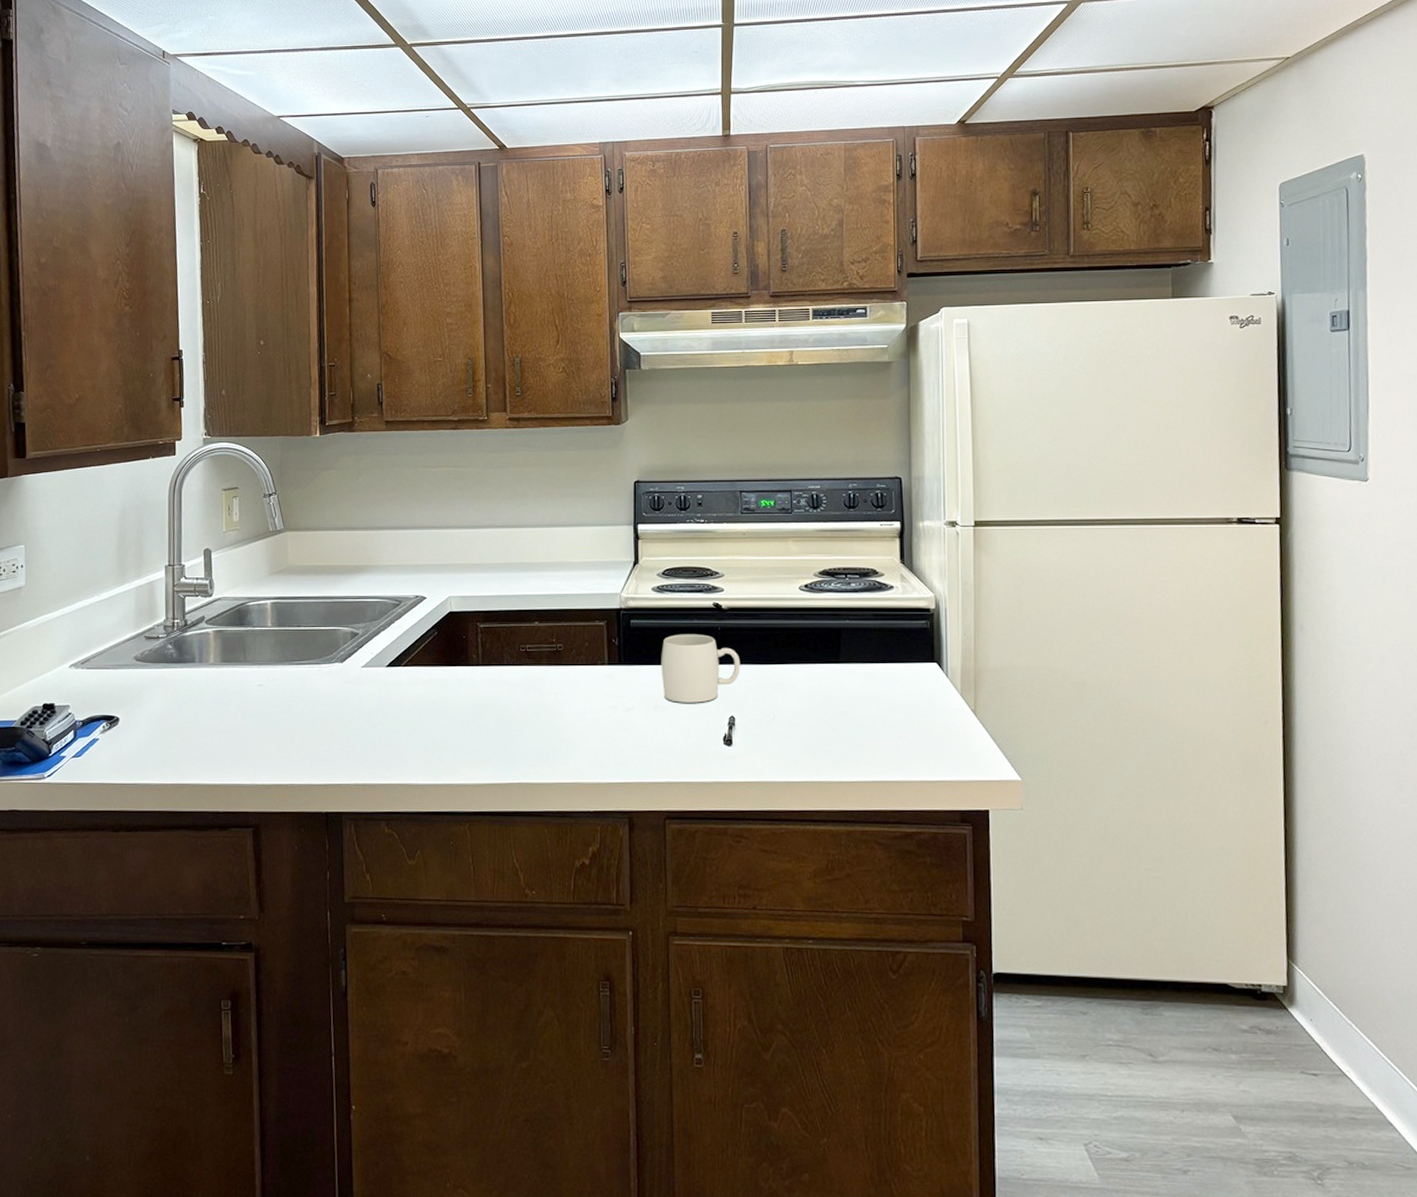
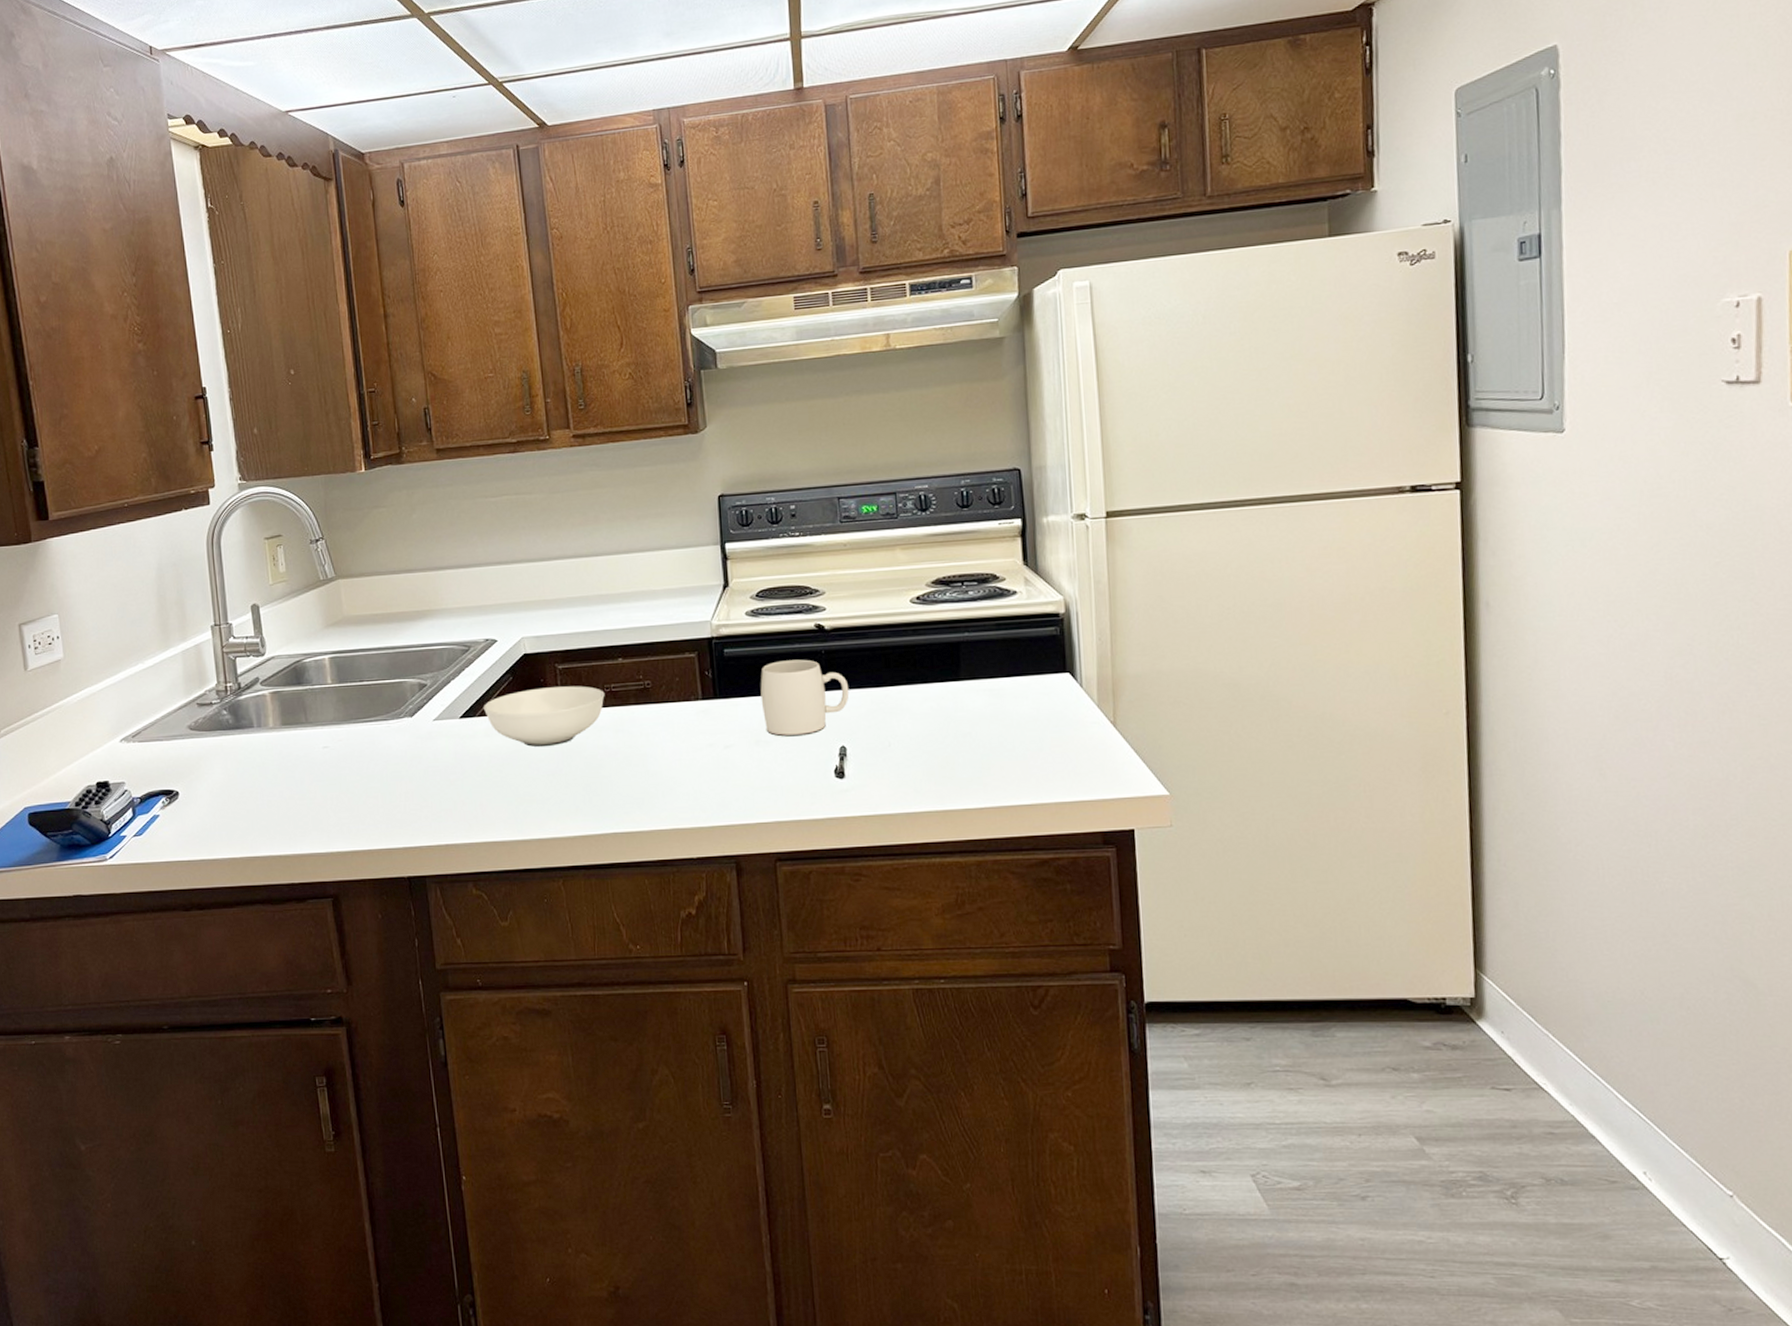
bowl: none [408,644,520,698] -> present [483,685,605,747]

